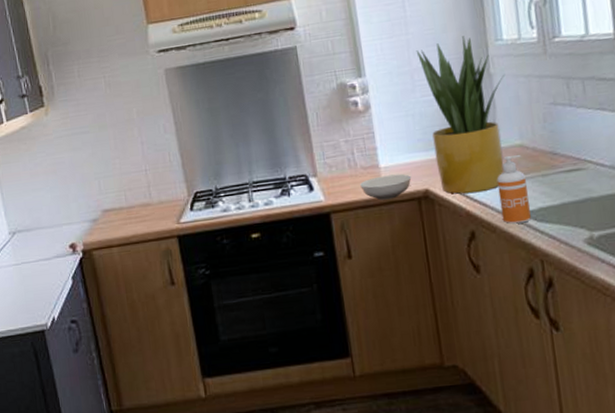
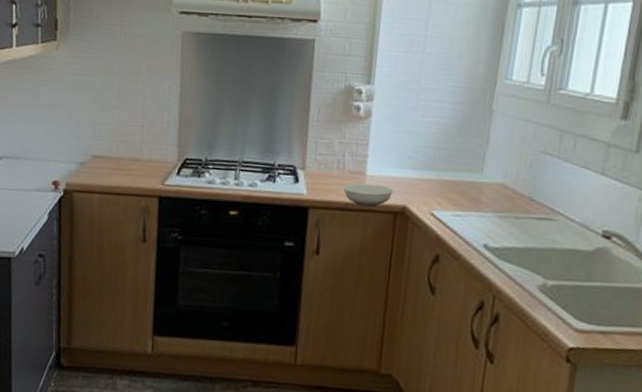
planter: present [416,36,504,194] -> none [419,67,504,220]
soap dispenser: present [497,155,531,225] -> none [467,191,500,258]

